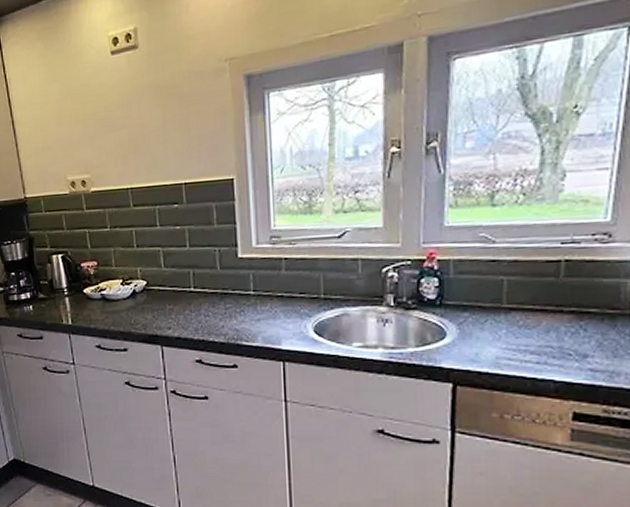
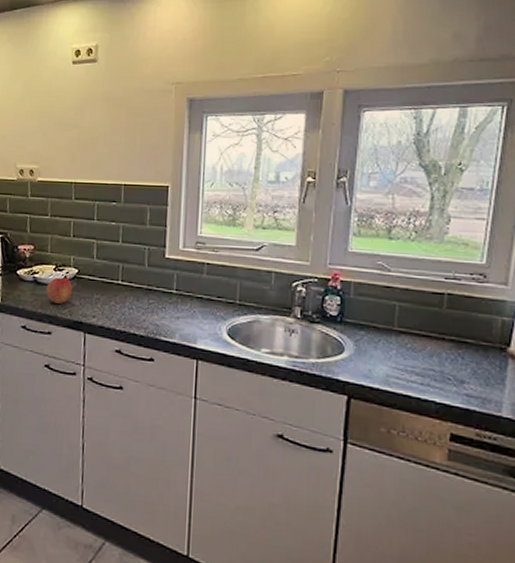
apple: none [116,291,143,319] -> present [46,277,72,304]

